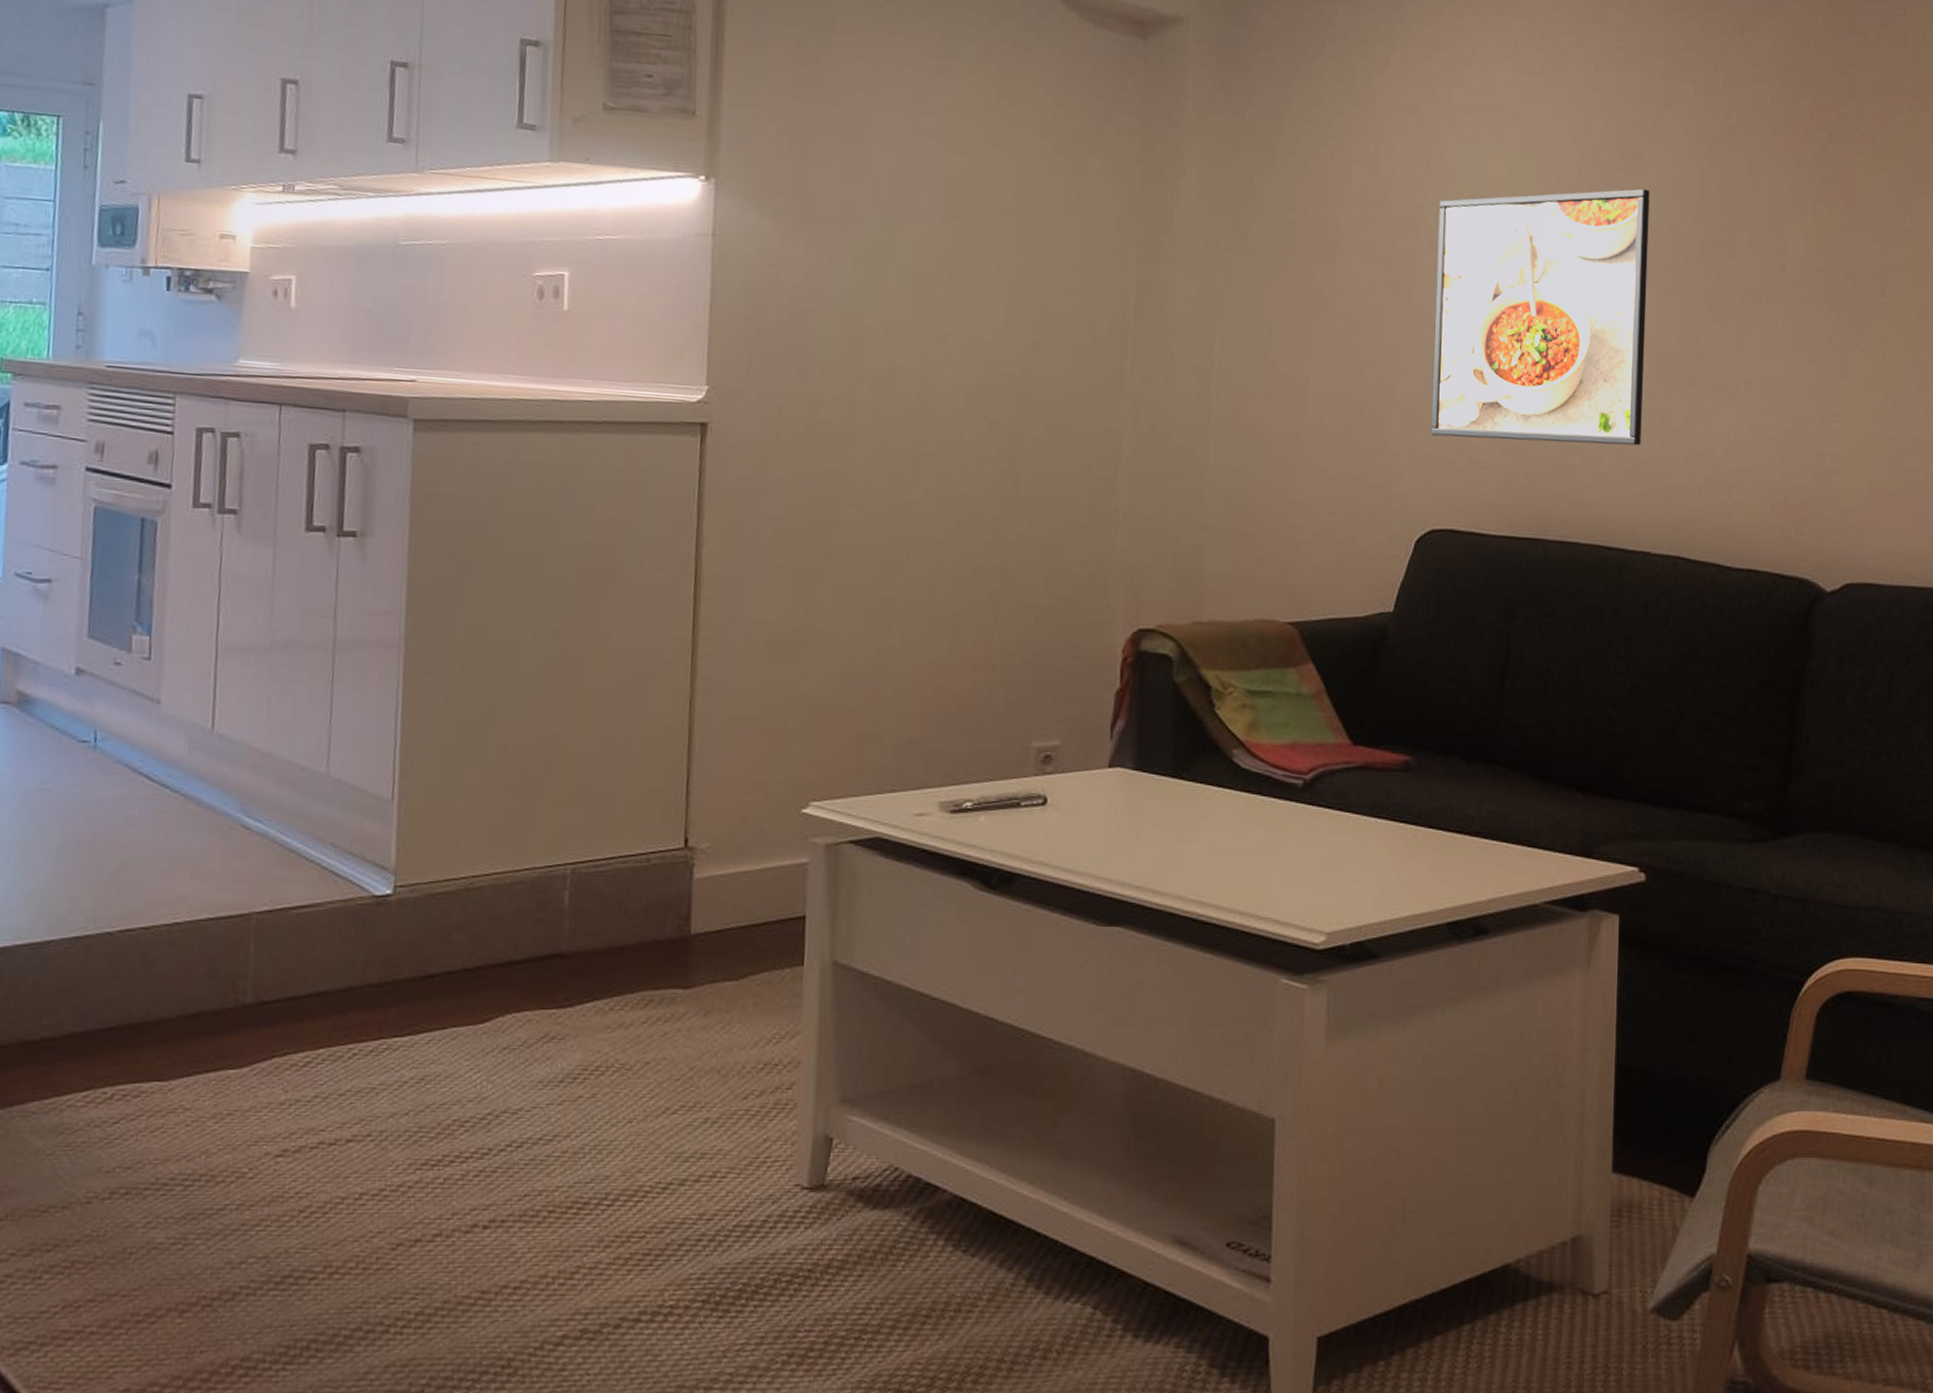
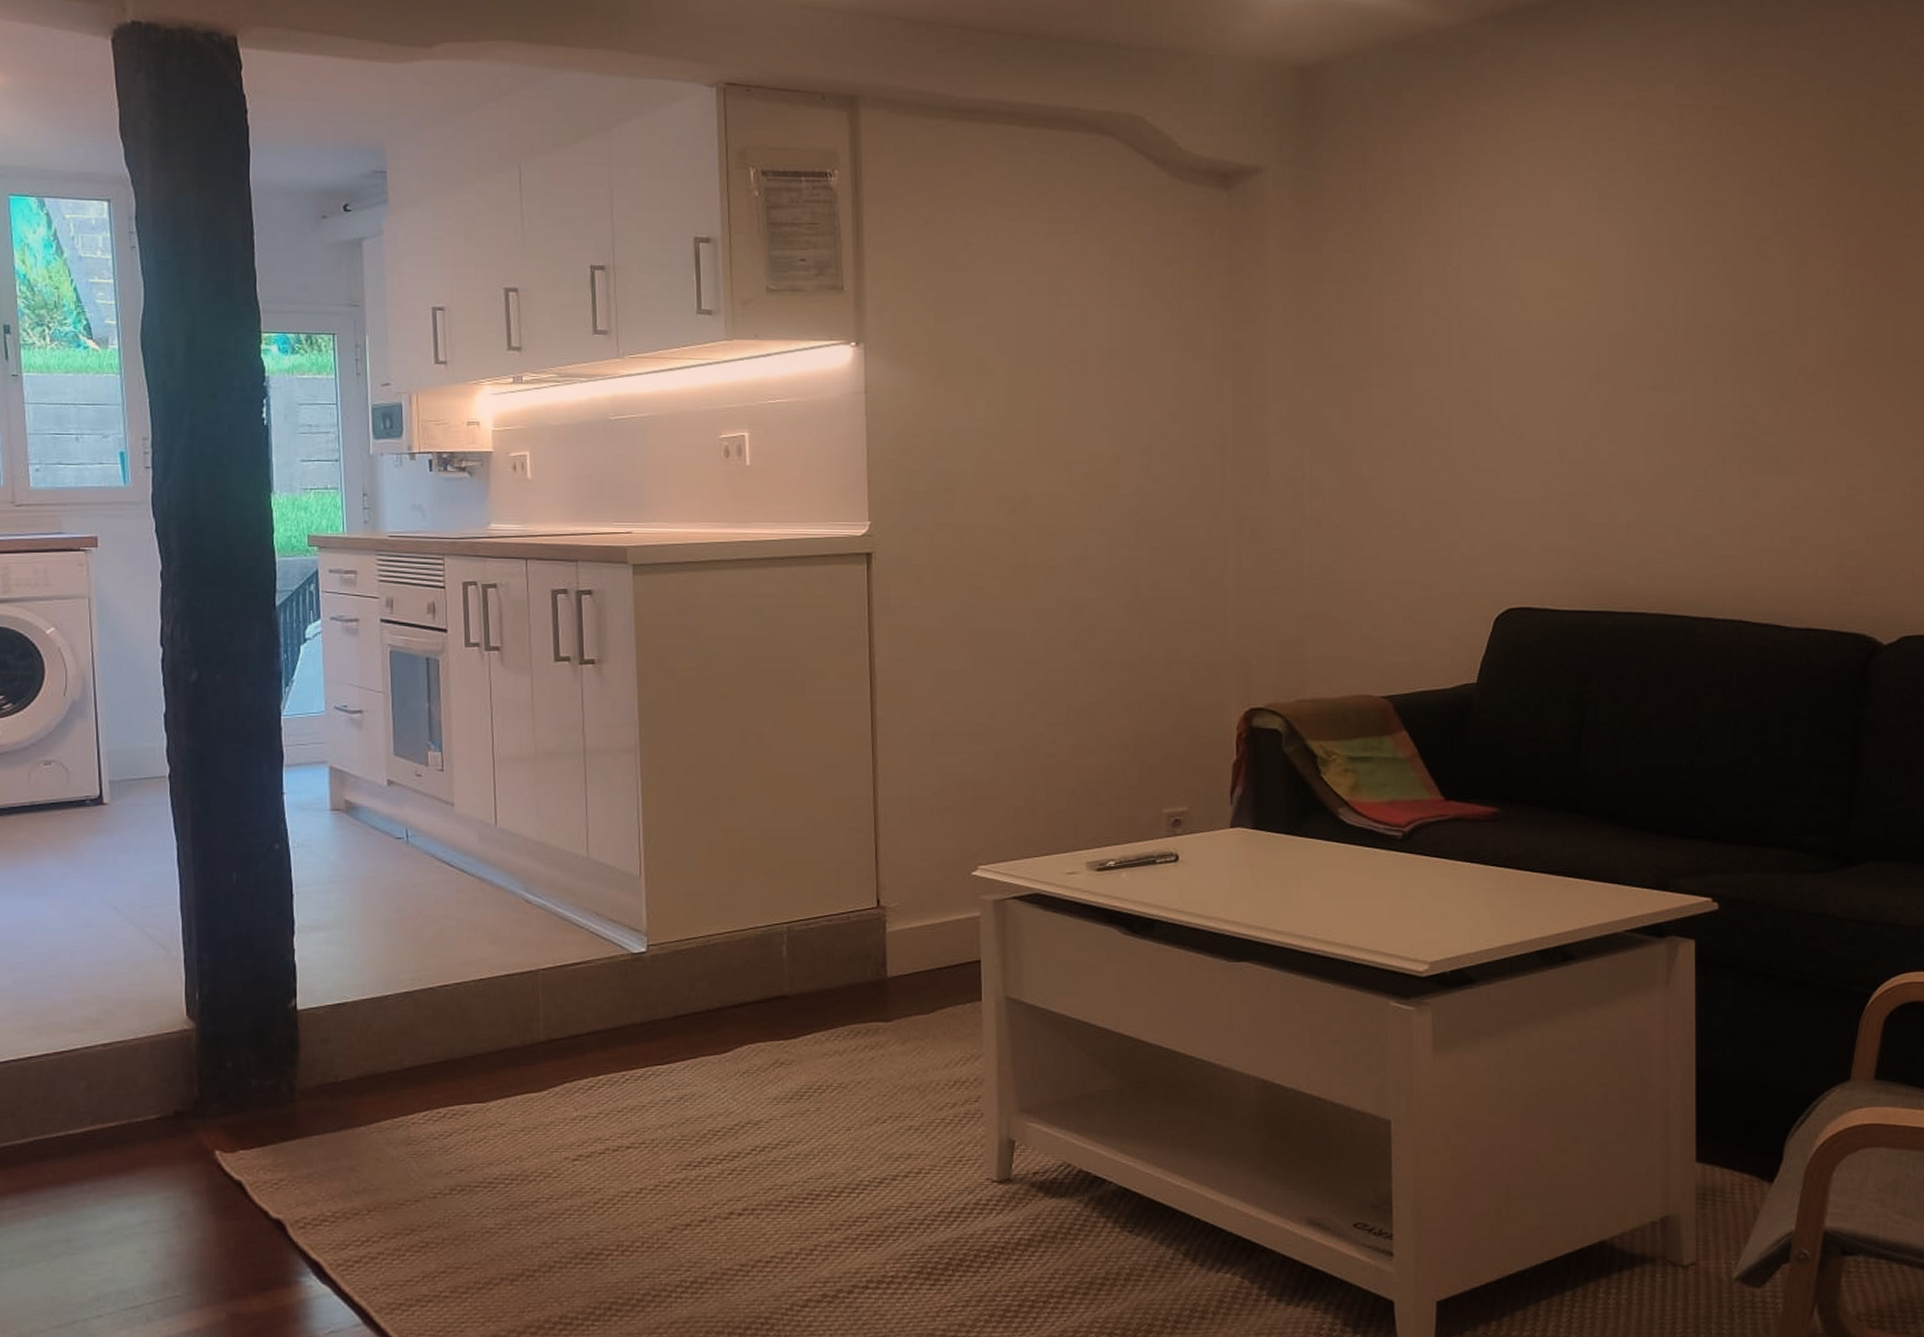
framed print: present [1431,188,1650,446] -> none [1504,287,1703,525]

